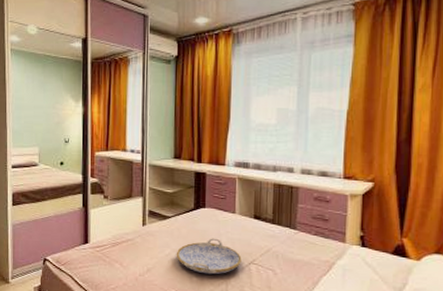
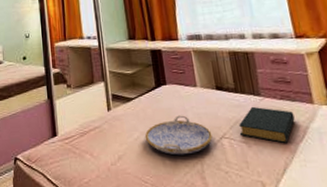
hardback book: none [268,238,324,274] -> present [239,106,295,143]

